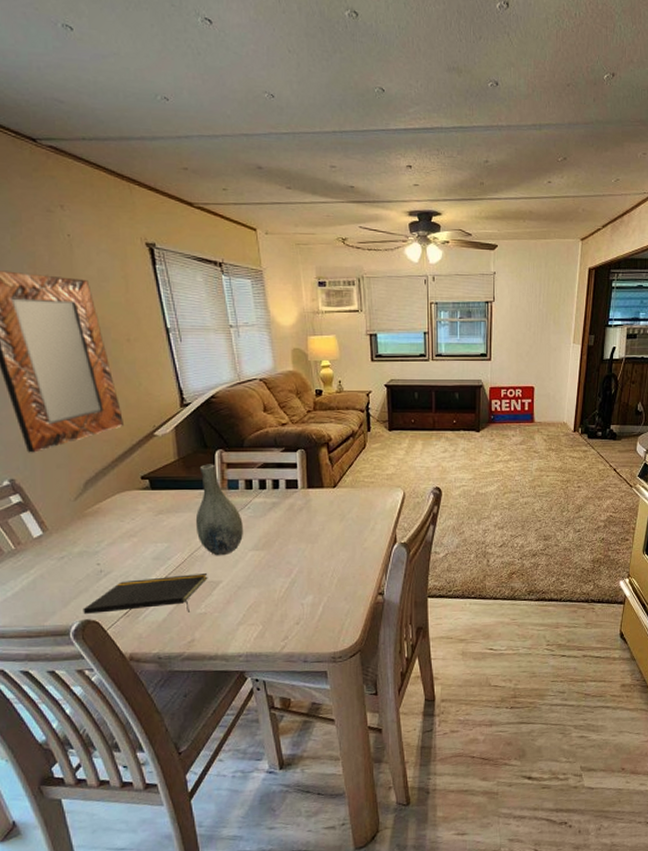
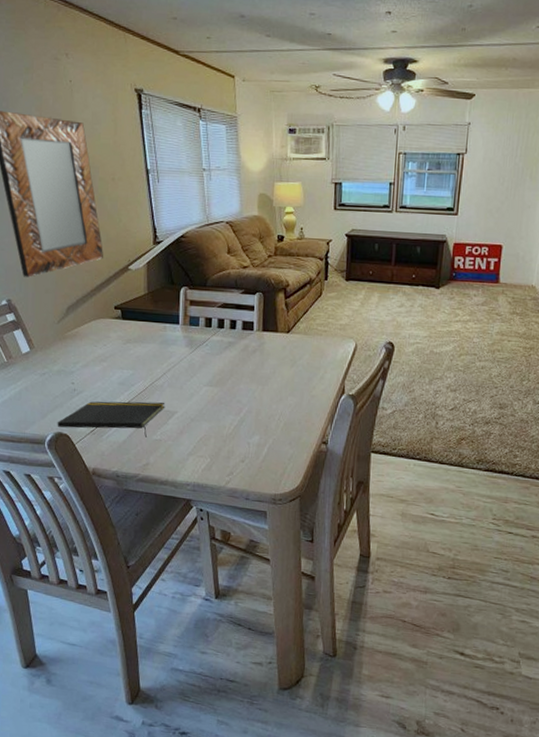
vase: present [195,464,243,556] -> none [158,300,200,388]

